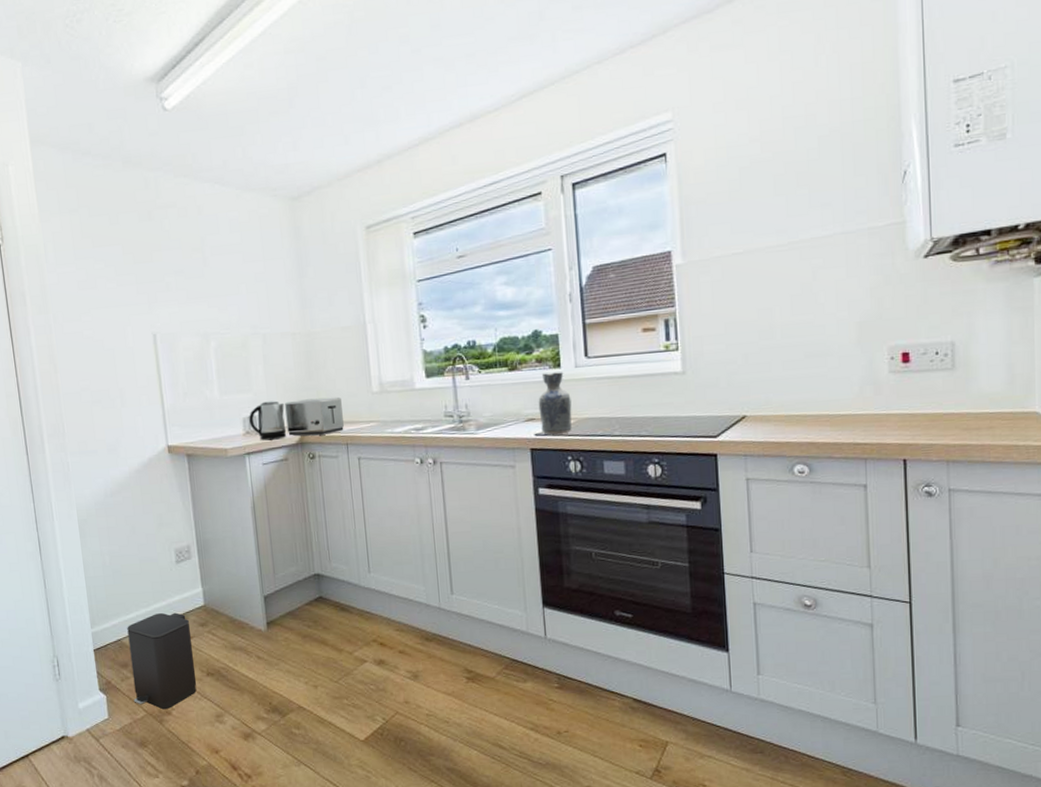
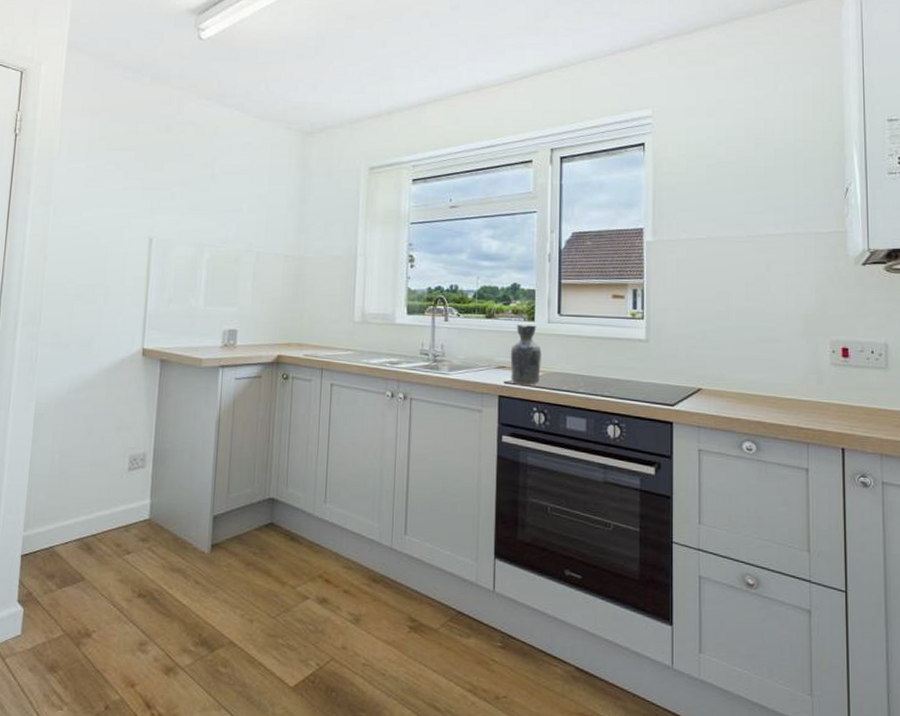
pedal bin: present [127,612,197,709] -> none [52,522,130,630]
kettle: present [249,401,287,441] -> none [229,317,266,356]
toaster: present [284,396,344,436] -> none [265,320,323,358]

